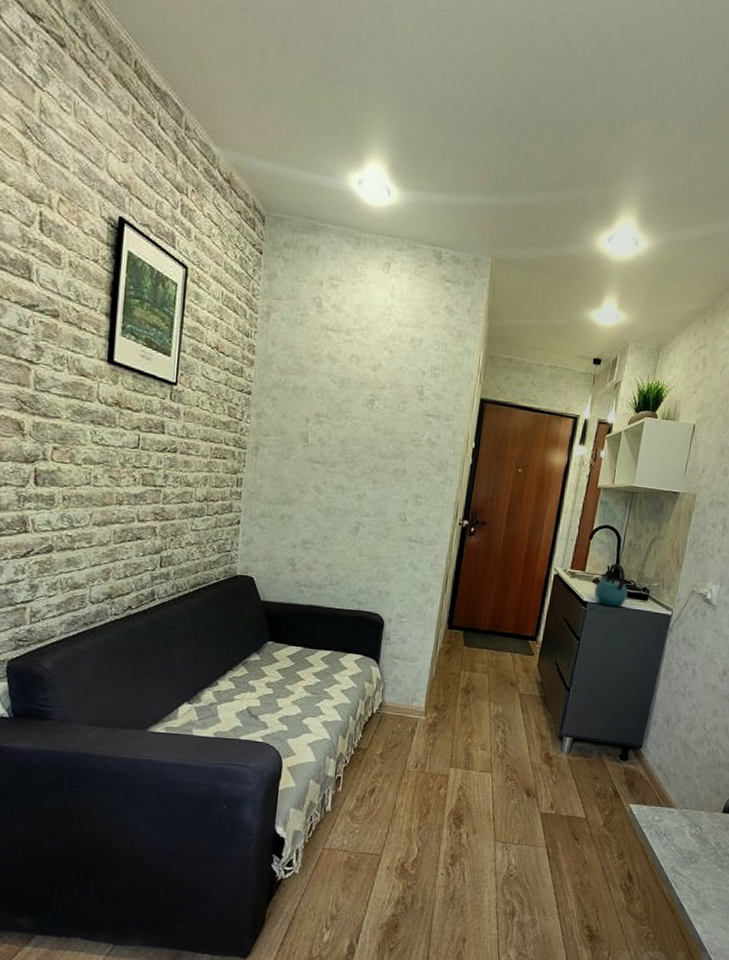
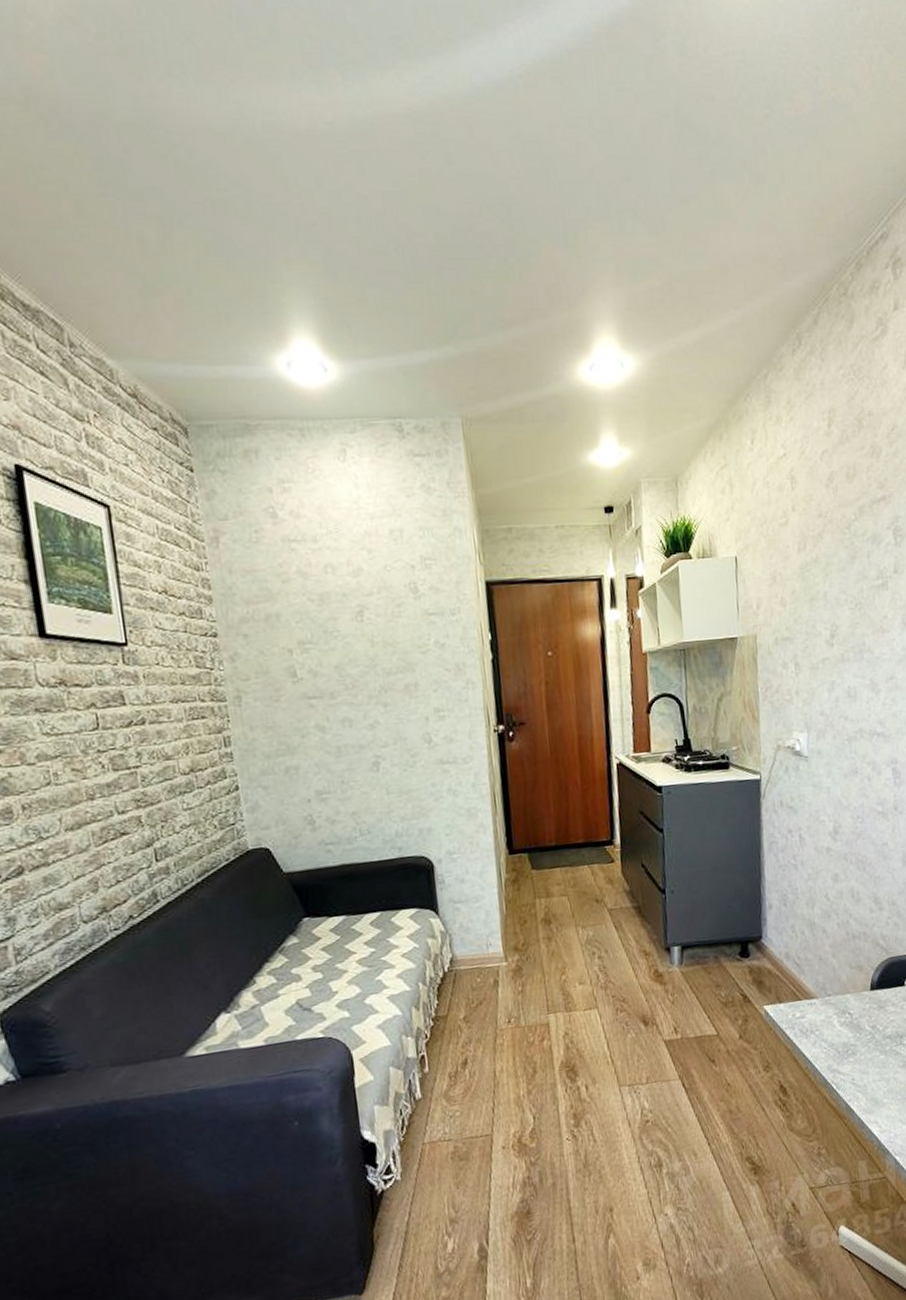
kettle: present [594,563,628,607] -> none [666,734,706,786]

